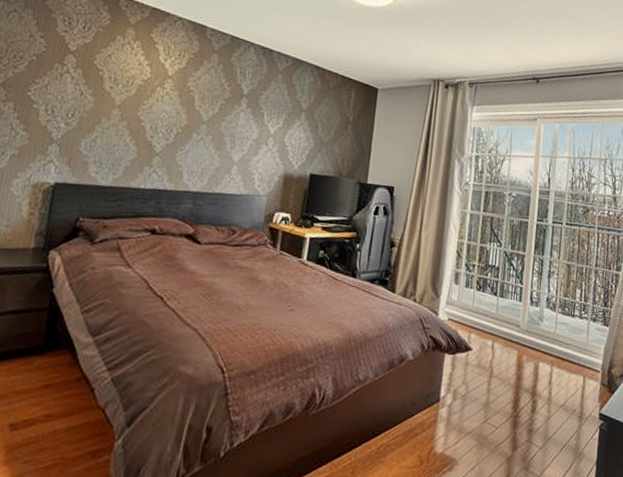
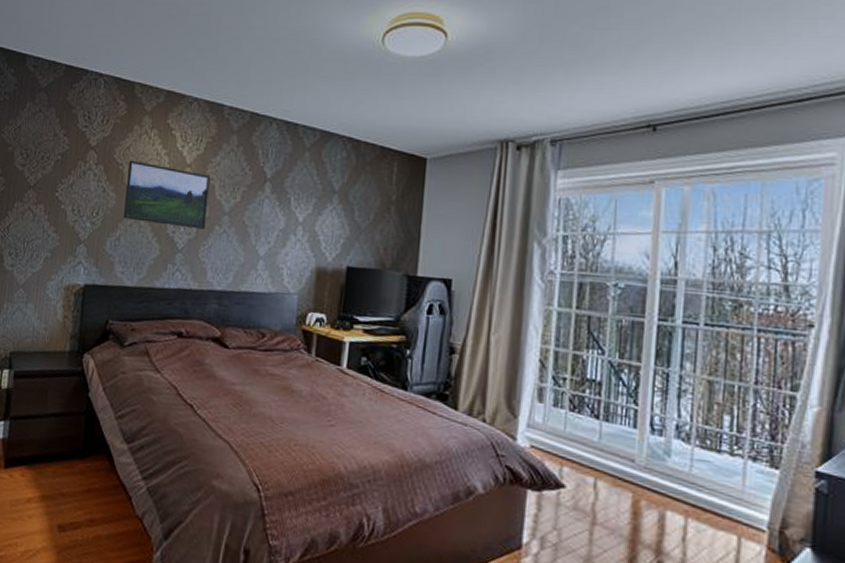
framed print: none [101,67,191,136] -> present [124,160,210,229]

